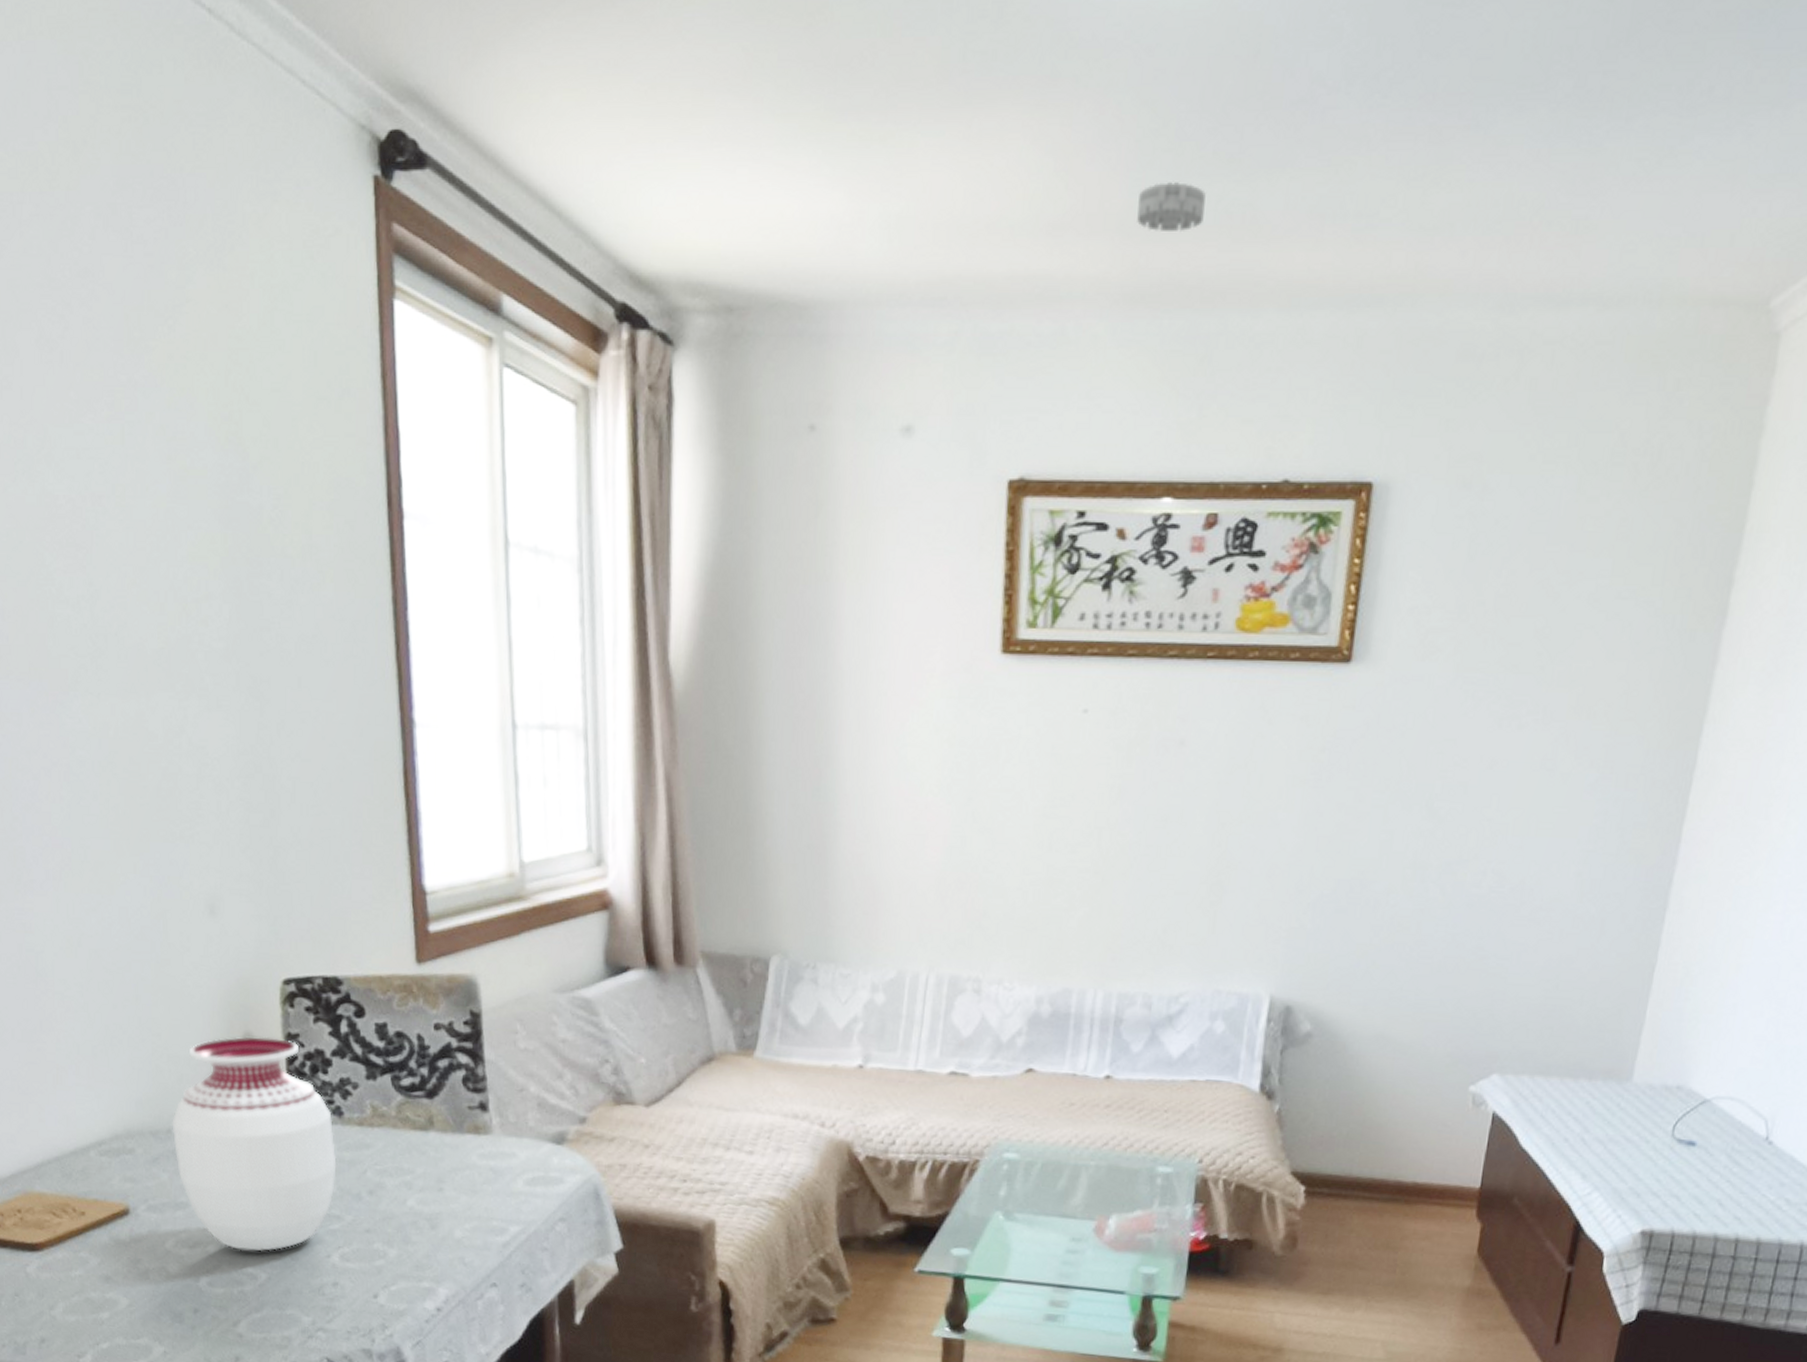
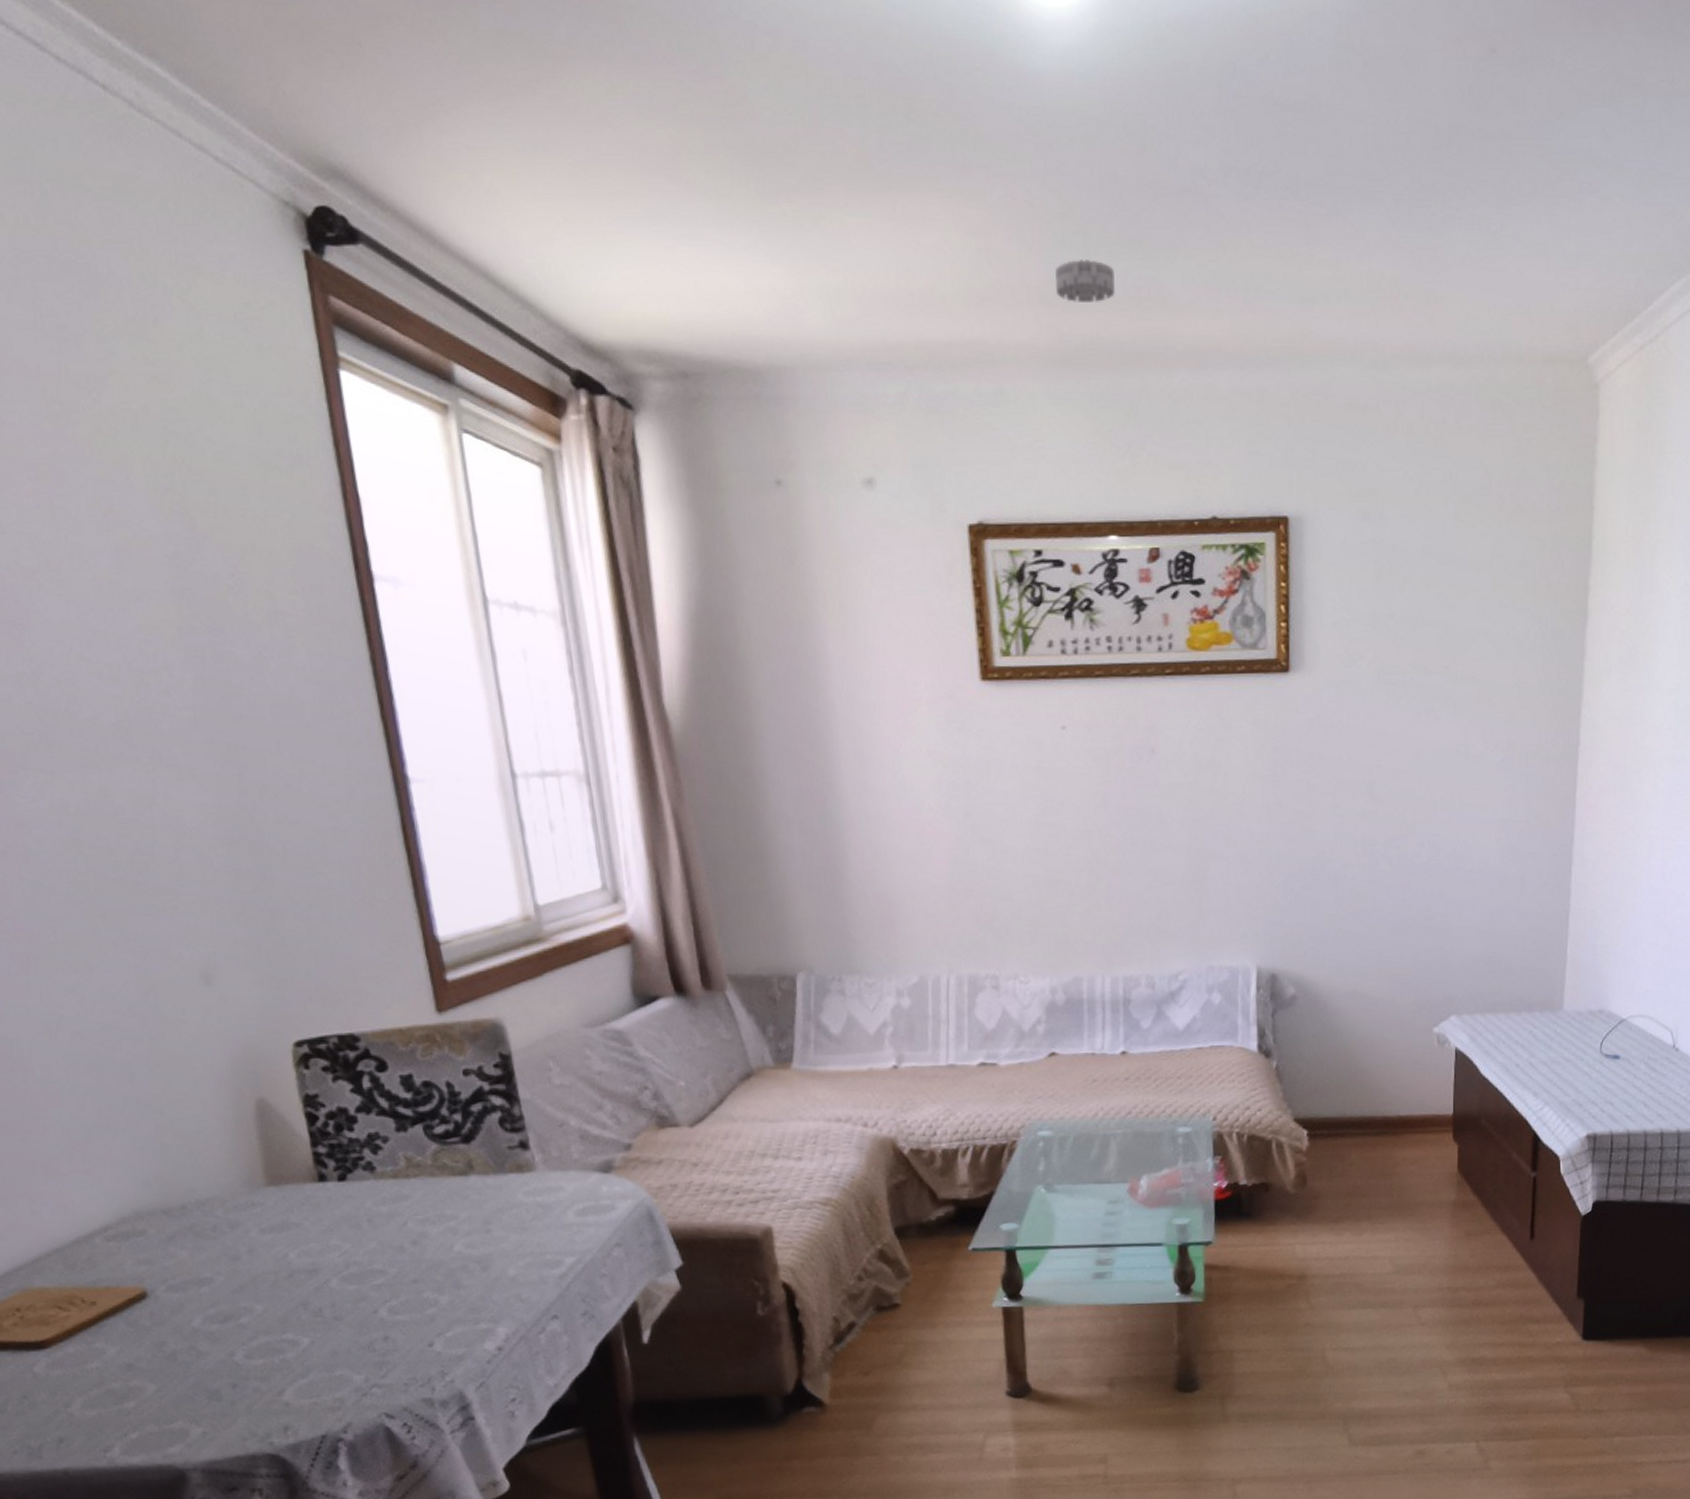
vase: present [172,1037,337,1252] -> none [185,1101,375,1318]

